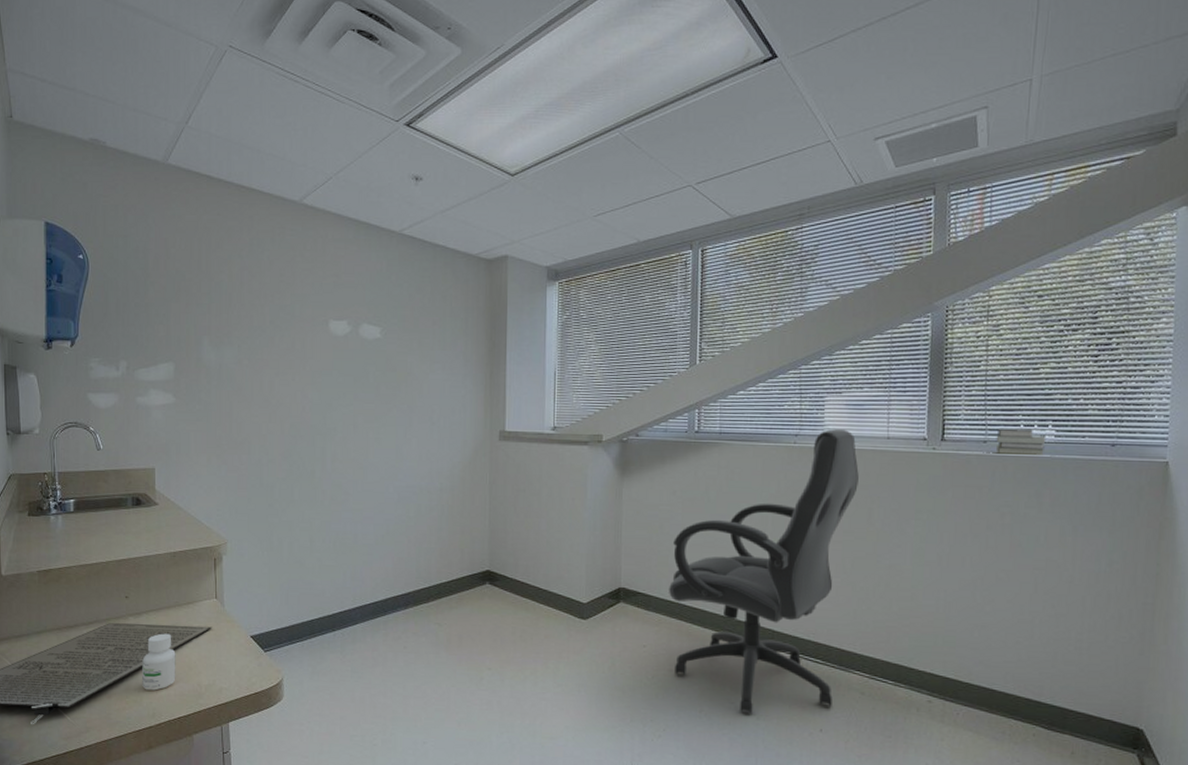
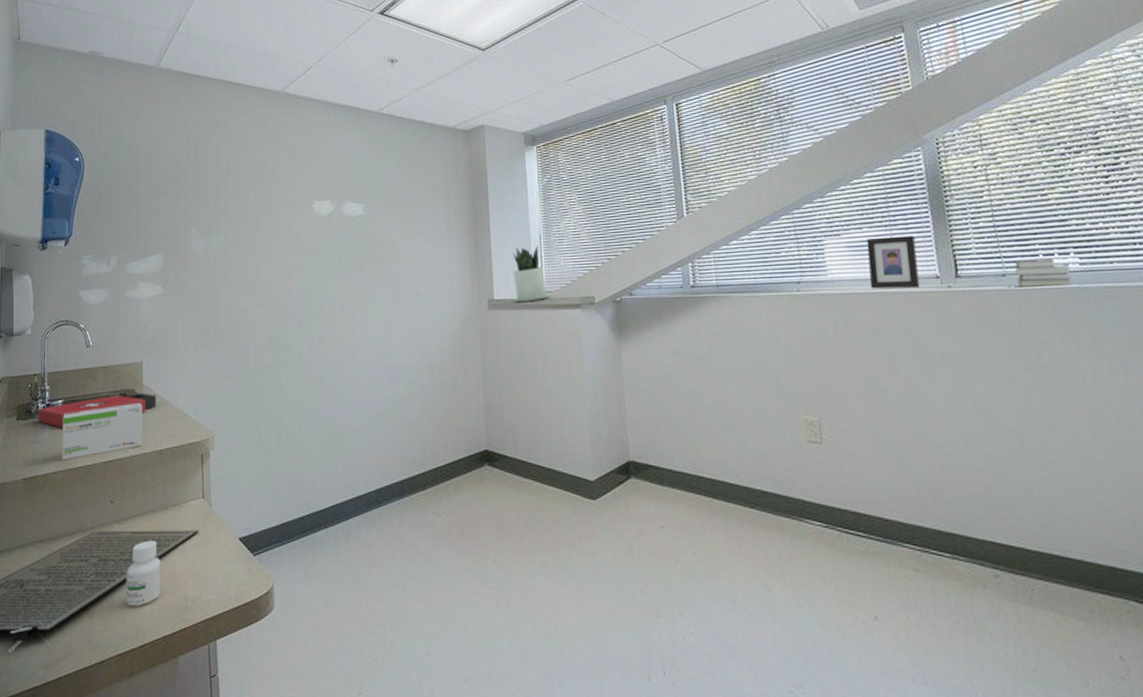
first aid kit: none [49,497,169,526] -> present [37,392,157,428]
medicine box: none [75,506,156,556] -> present [62,402,143,460]
planter: none [524,381,560,436] -> present [512,244,550,303]
chair: present [669,429,859,714] -> none [681,273,884,602]
picture frame: none [862,397,910,448] -> present [866,235,920,289]

